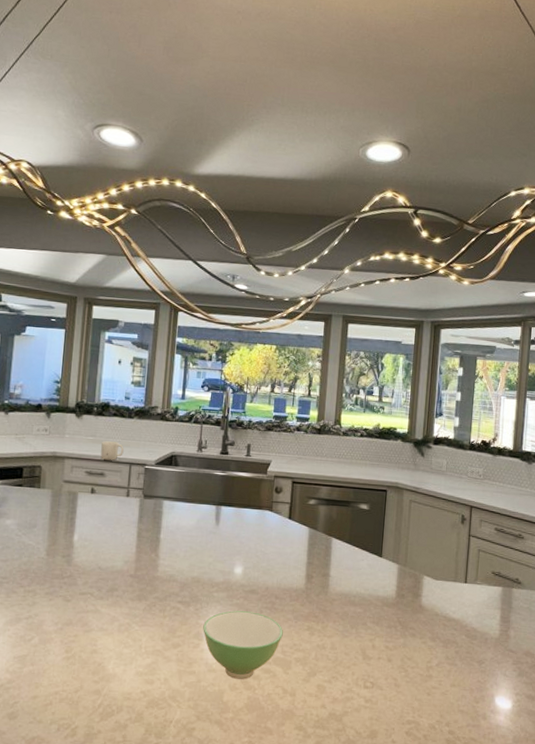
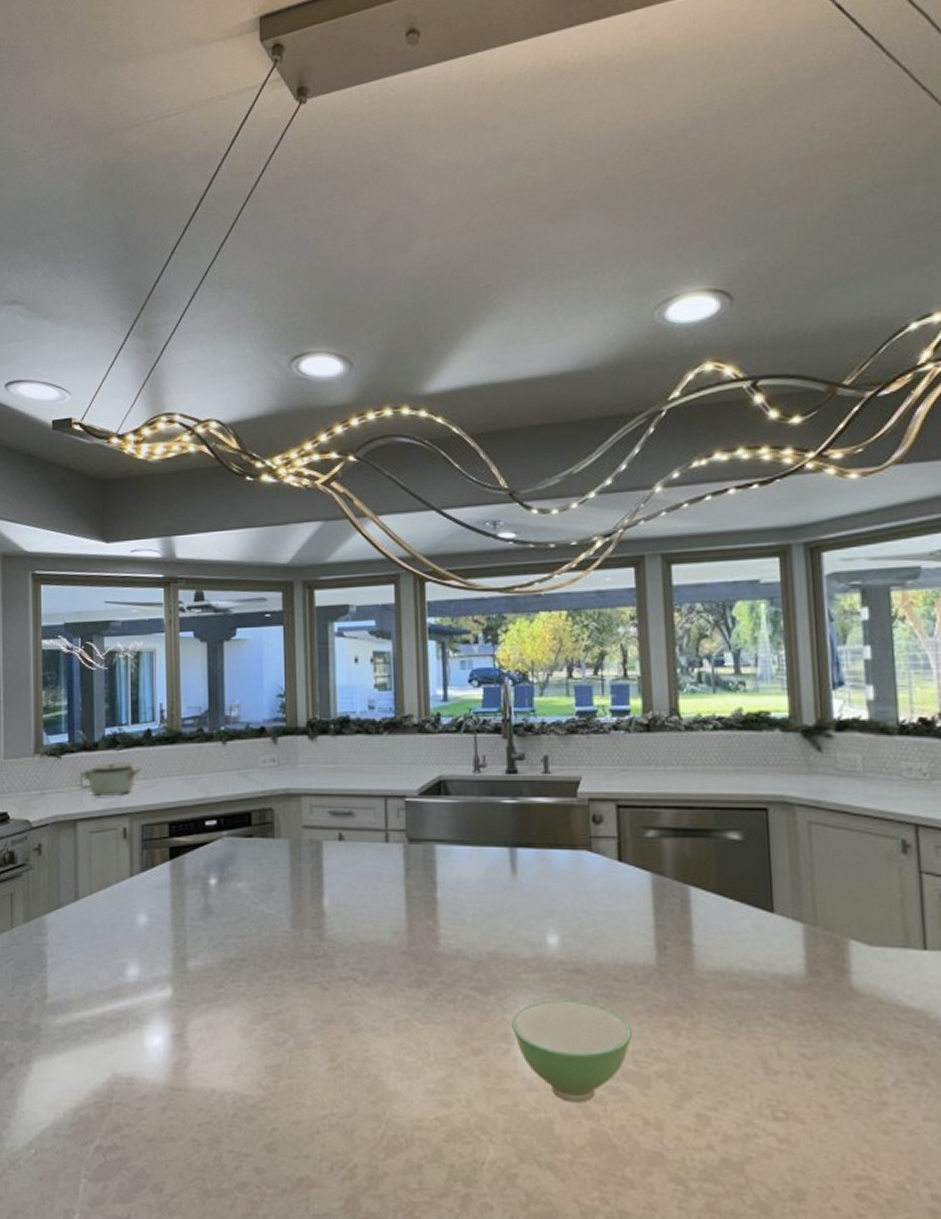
mug: present [100,441,124,461] -> none [345,768,375,794]

